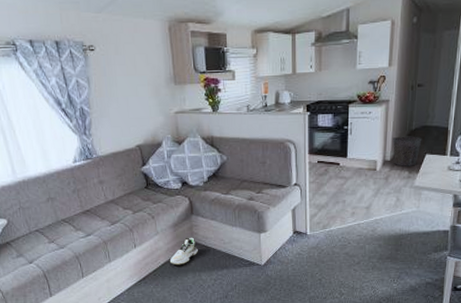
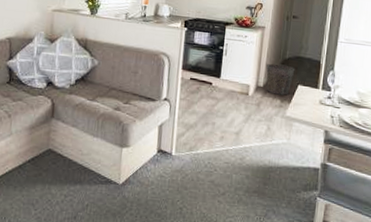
shoe: present [169,237,198,266] -> none [18,142,52,174]

